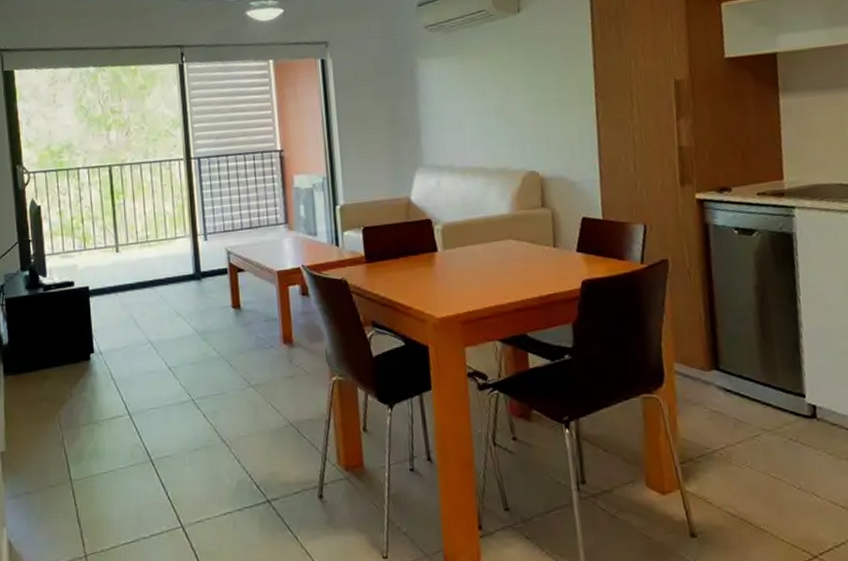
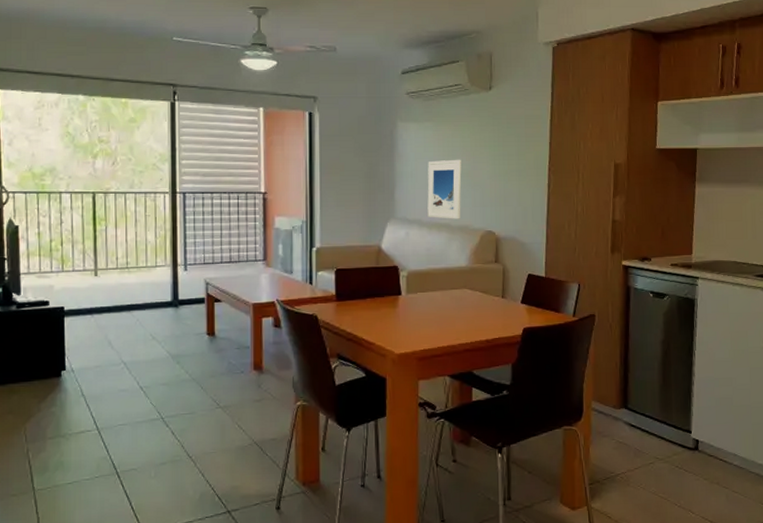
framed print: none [455,93,497,163] -> present [427,159,462,219]

